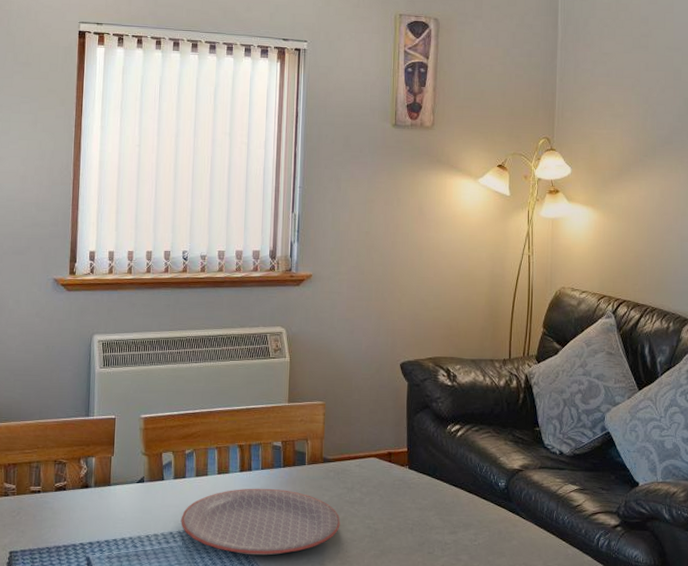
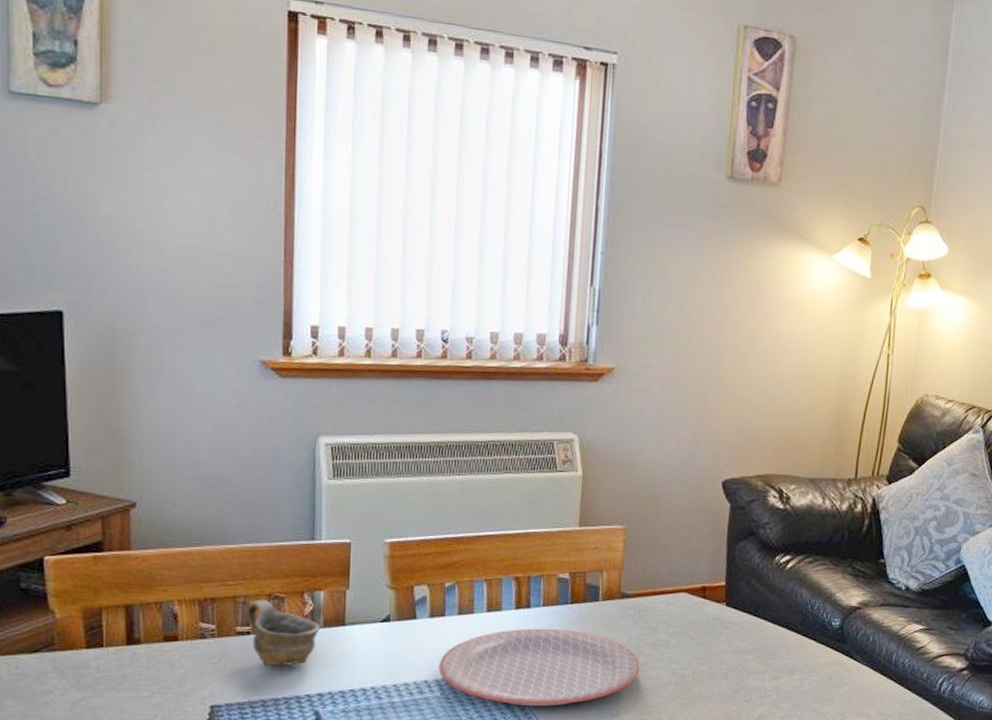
cup: none [38,464,92,520] -> present [246,599,320,667]

